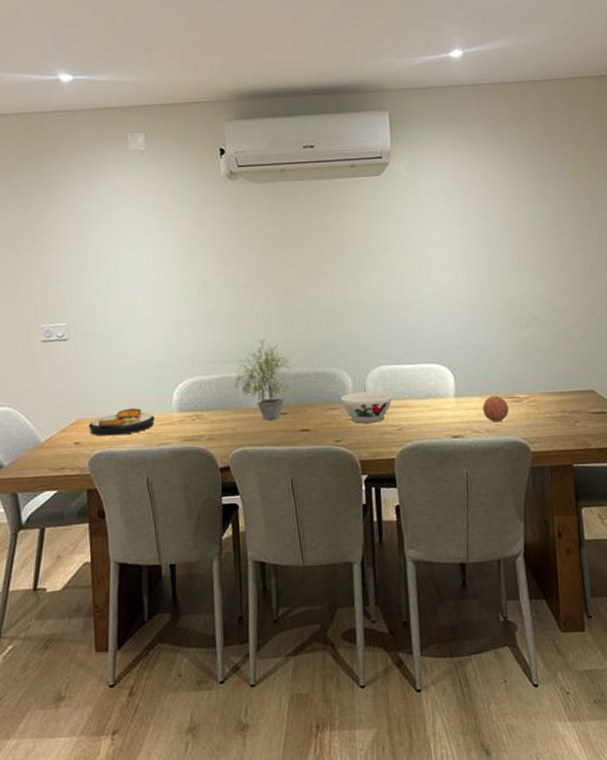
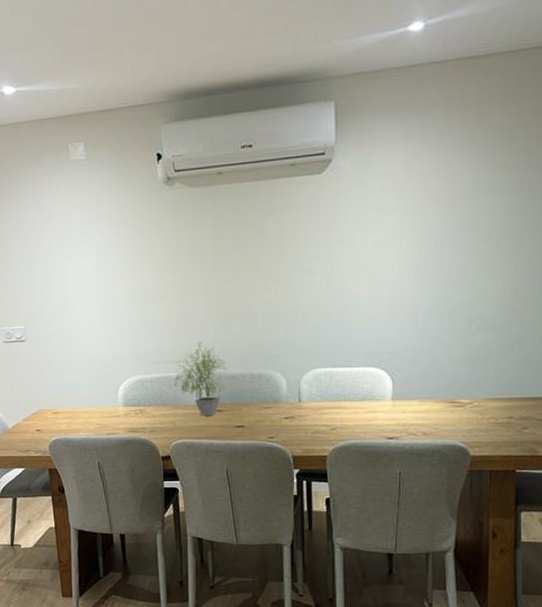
plate: present [88,408,155,436] -> none [47,402,103,425]
bowl: present [341,391,393,423] -> none [275,392,327,422]
decorative ball: present [483,395,509,423] -> none [421,399,449,426]

